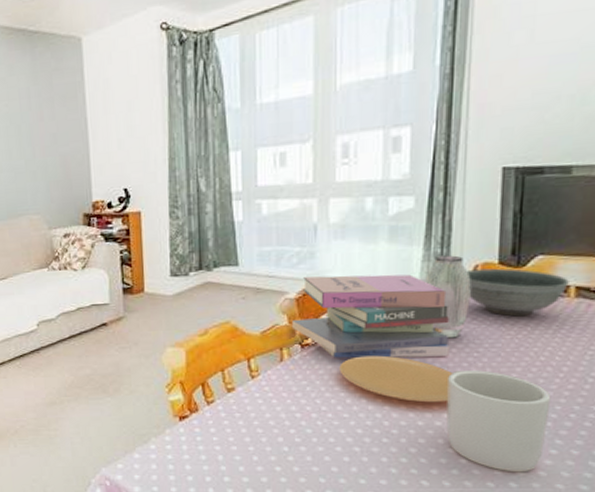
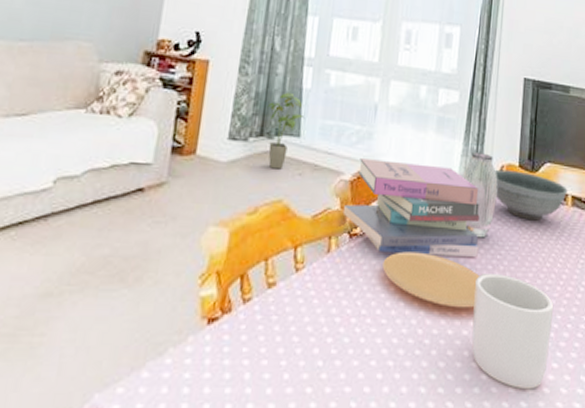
house plant: none [202,227,240,296] -> present [267,92,305,170]

